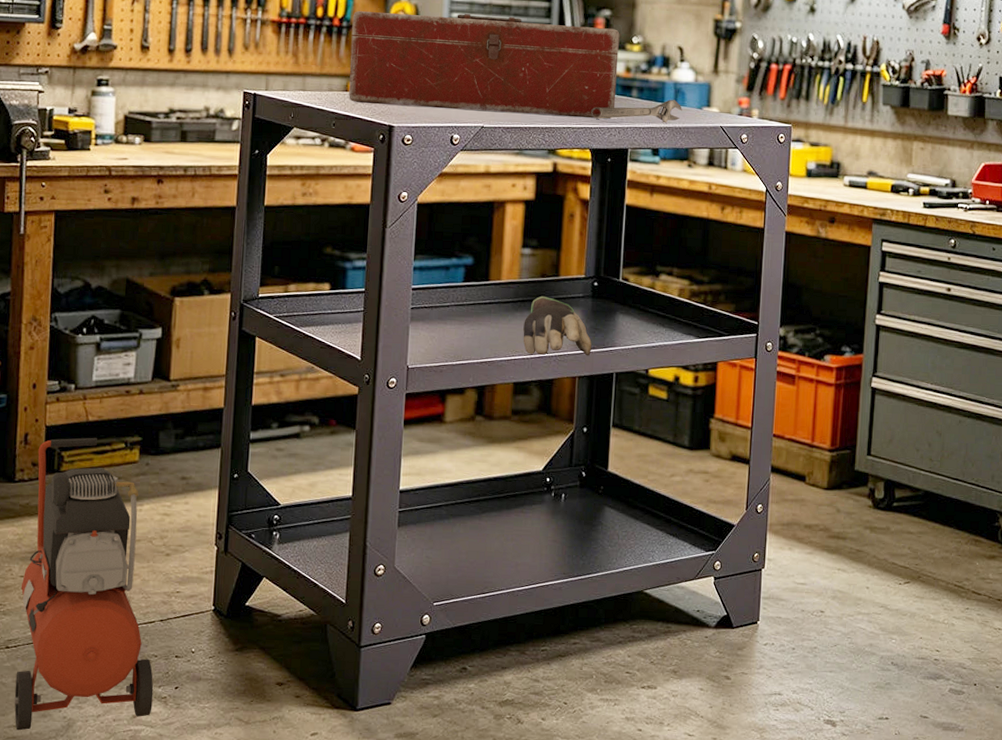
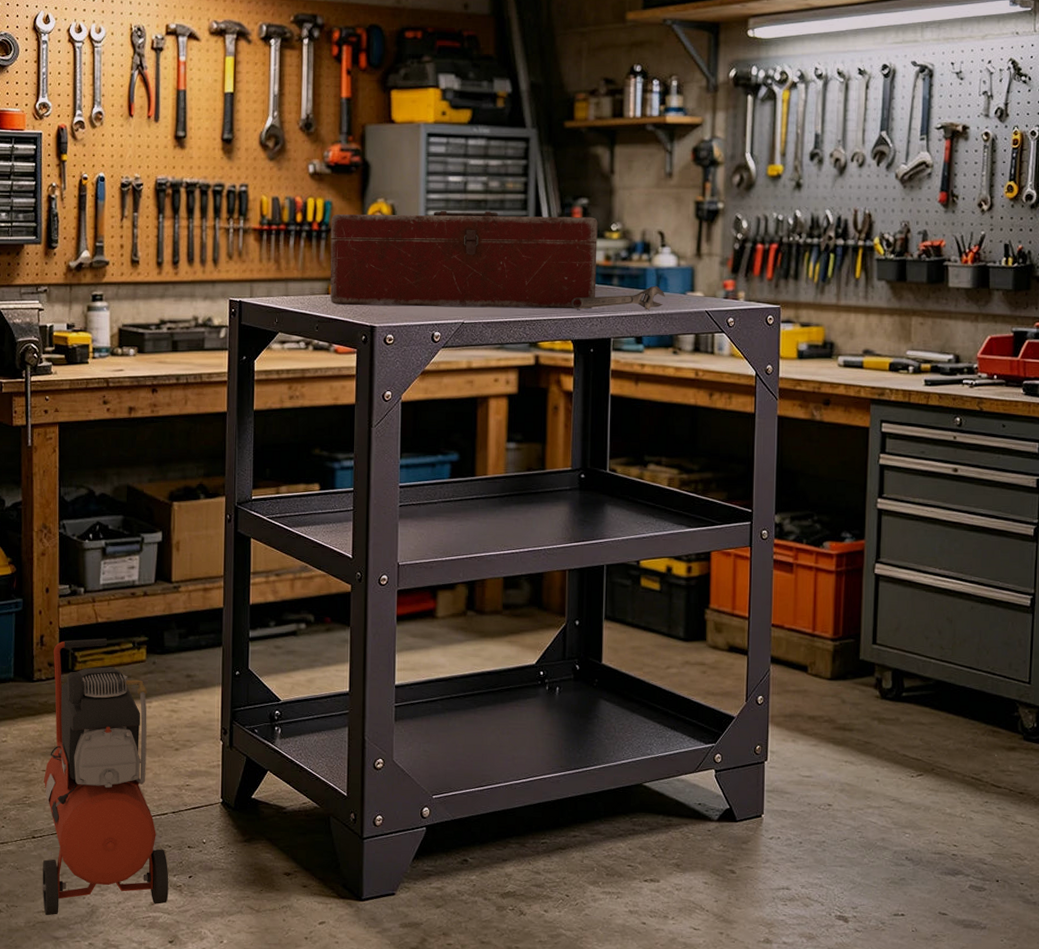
glove: present [523,296,592,356] -> none [511,489,581,549]

